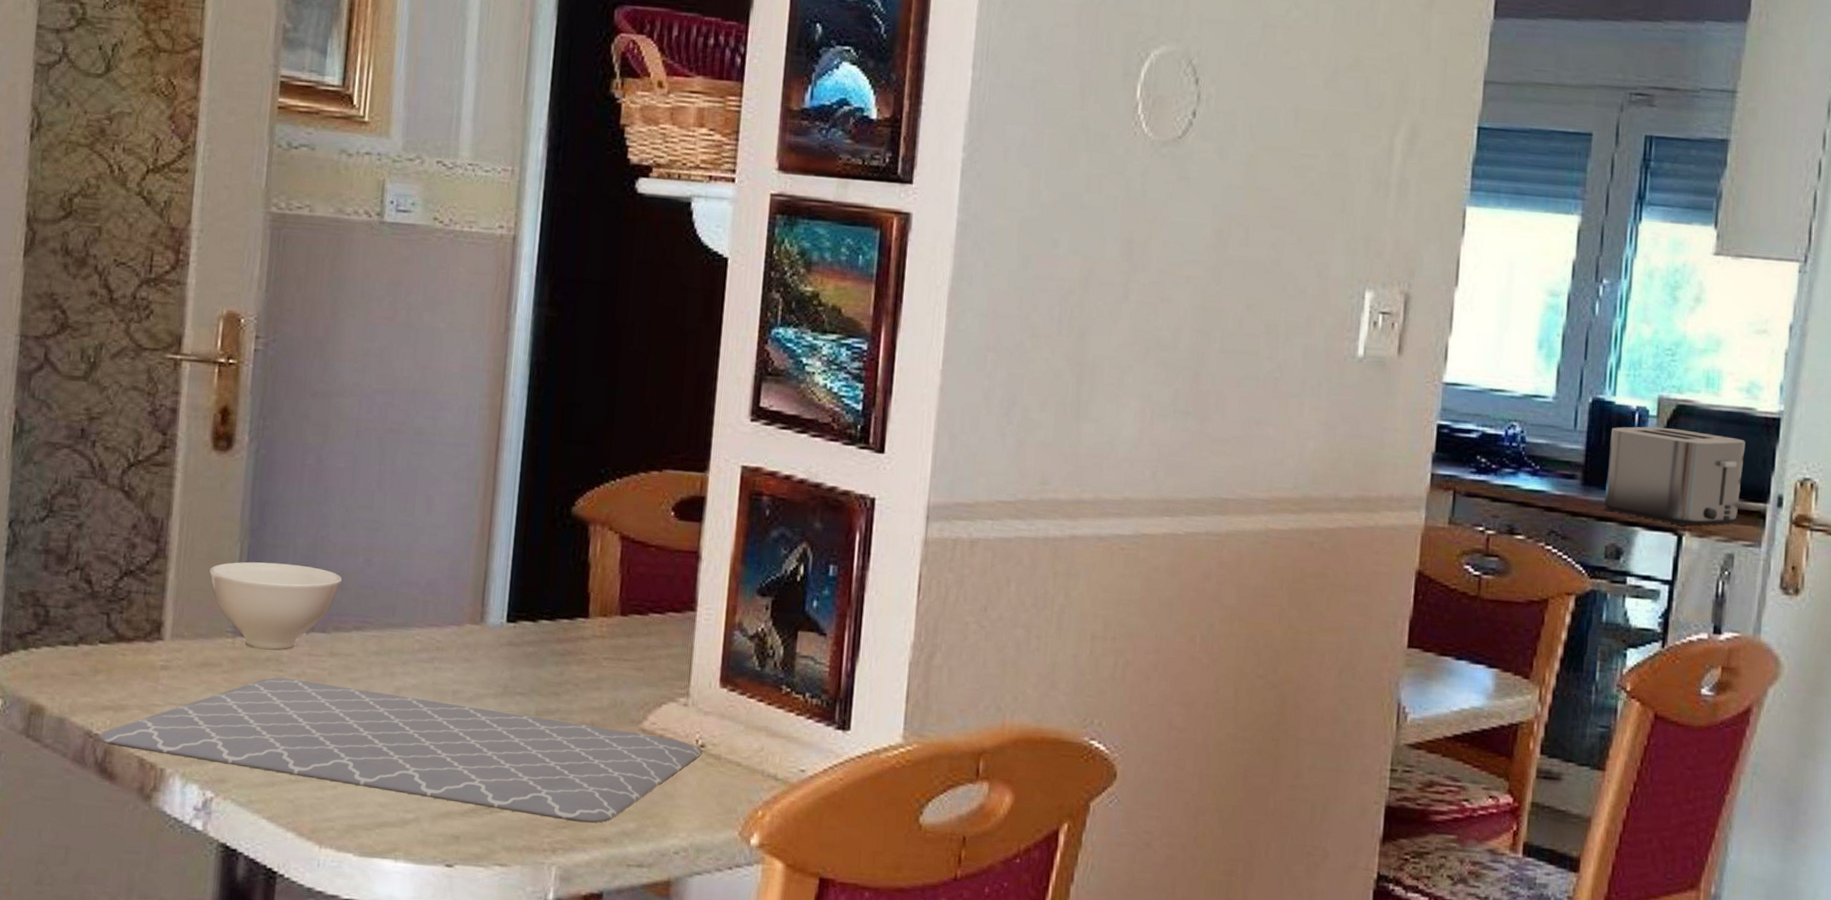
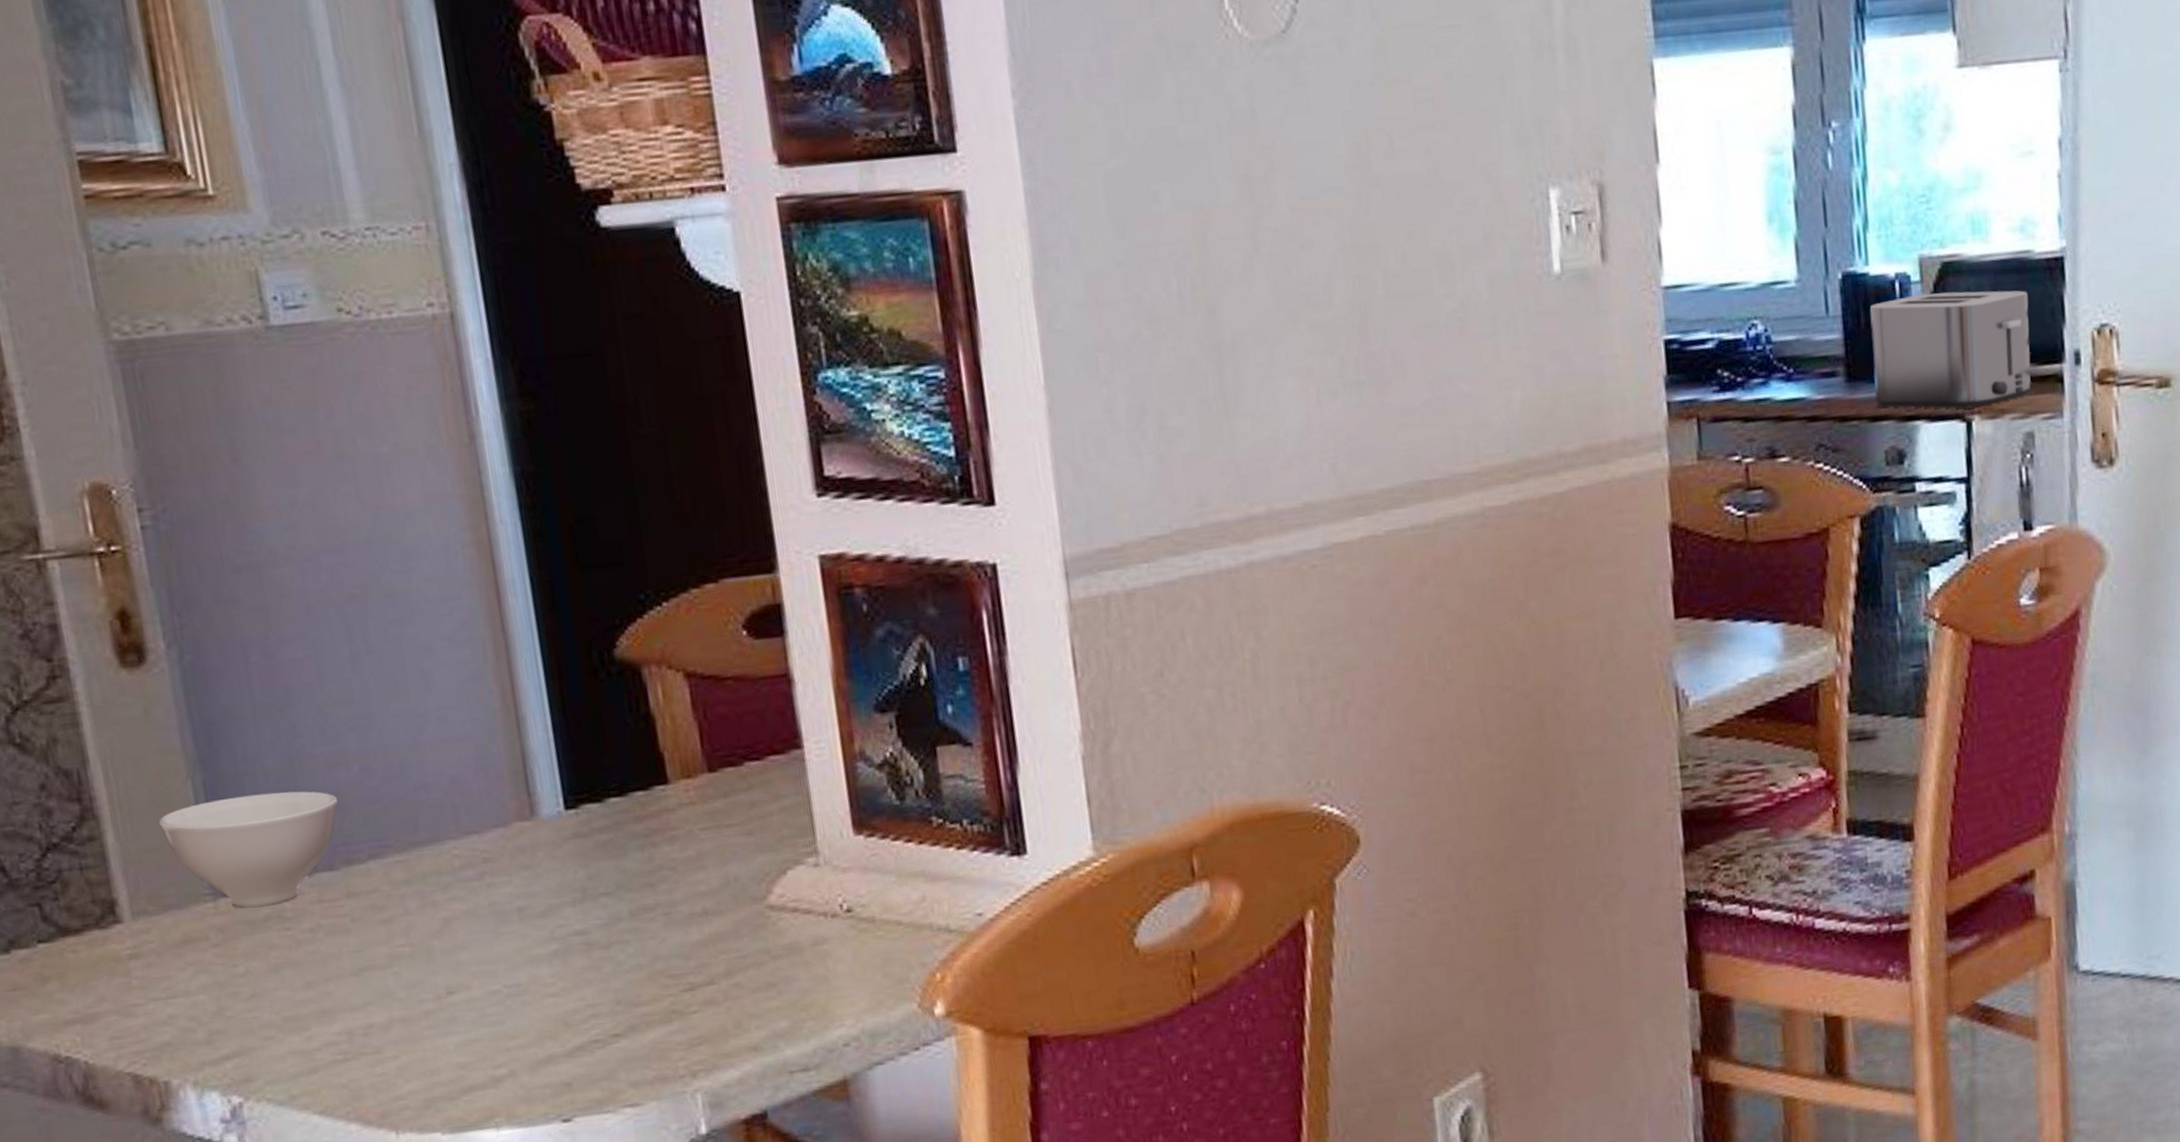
placemat: present [98,677,703,823] -> none [71,909,851,1067]

